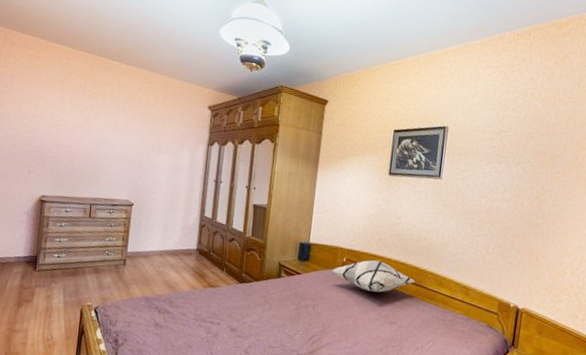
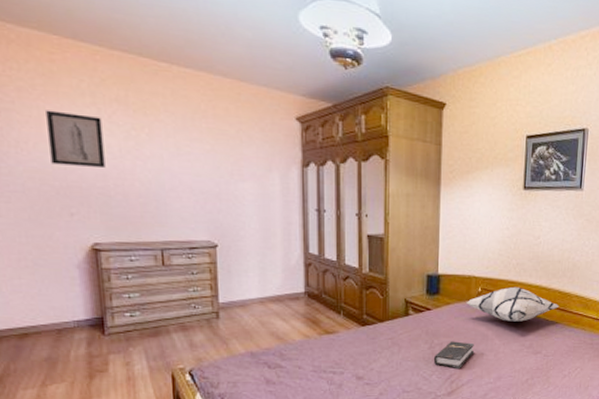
wall art: none [23,93,65,137] -> present [46,110,105,167]
hardback book: none [298,304,336,331] -> present [433,341,474,368]

